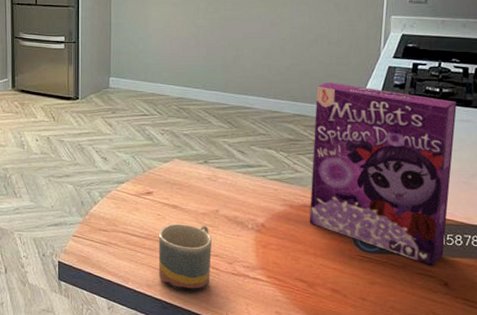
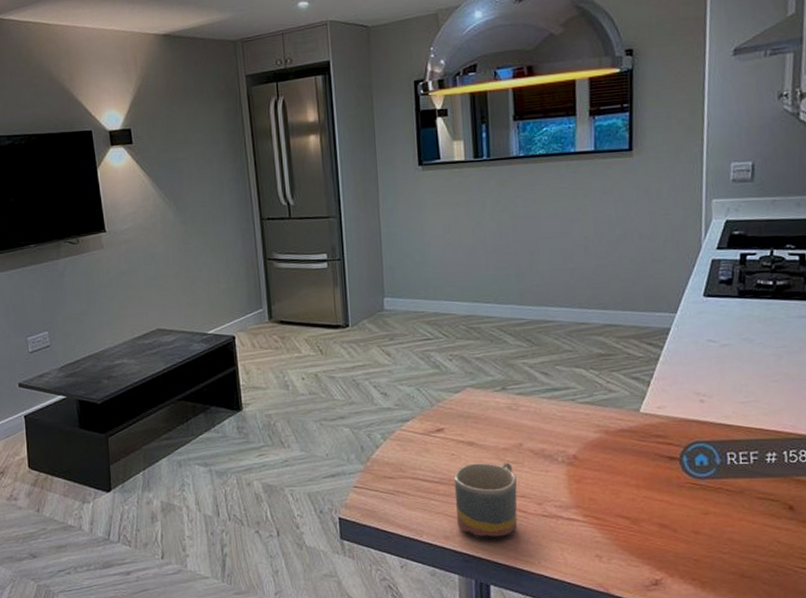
cereal box: present [309,82,457,266] -> none [628,283,794,488]

